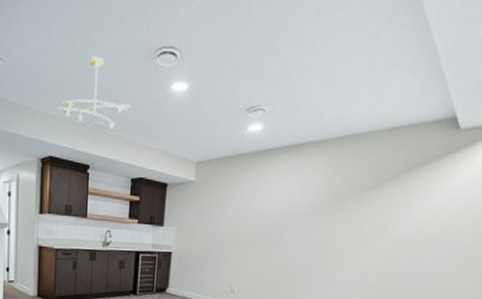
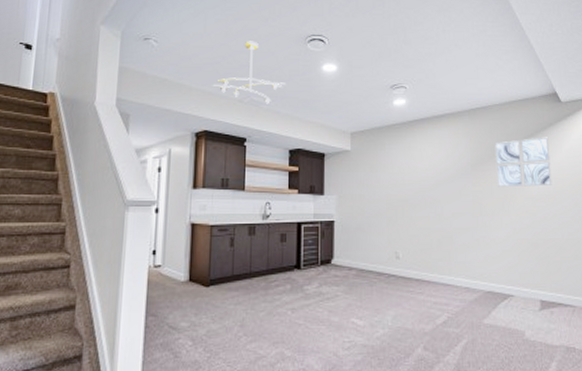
wall art: none [354,172,432,230] -> present [494,137,552,188]

